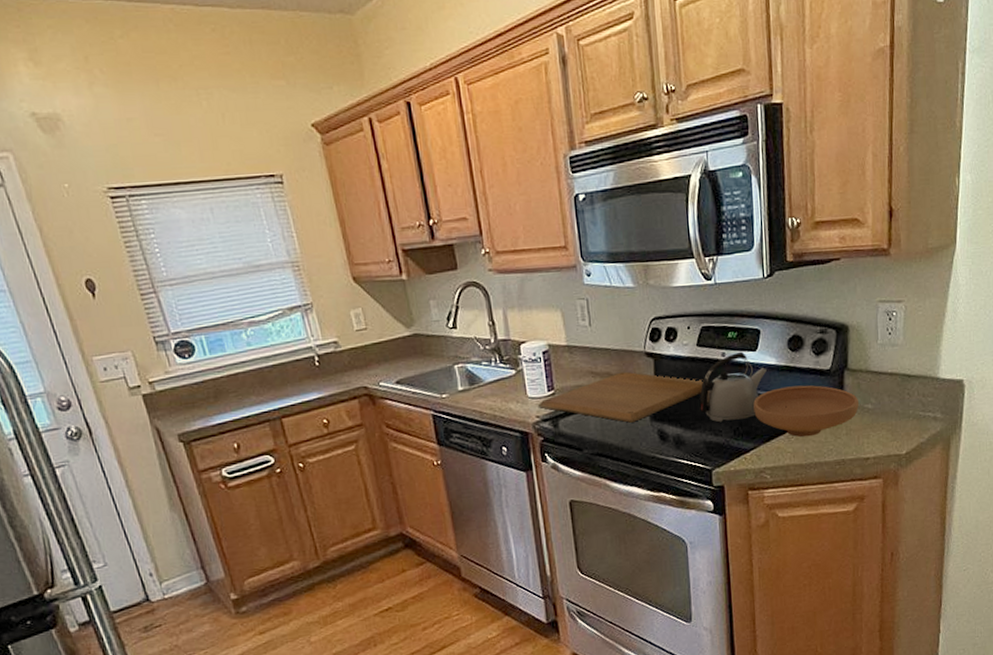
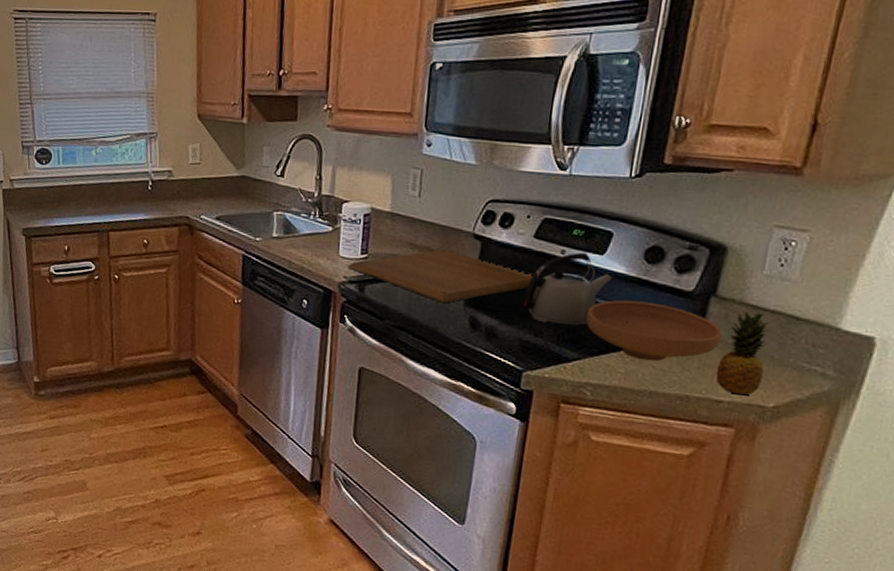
fruit: none [860,376,894,450] -> present [715,310,769,396]

